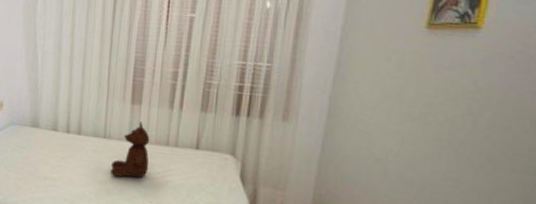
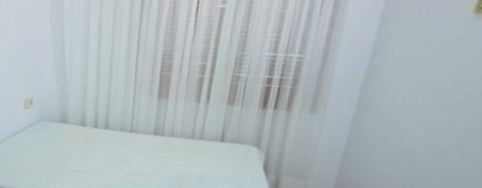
teddy bear: present [111,121,150,178] -> none [137,115,176,170]

